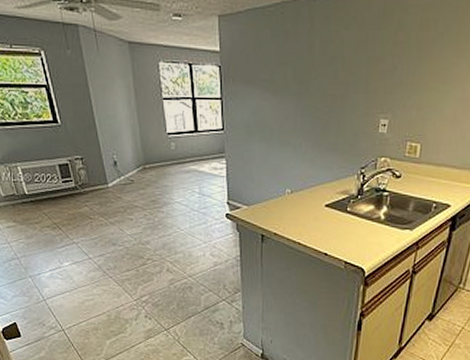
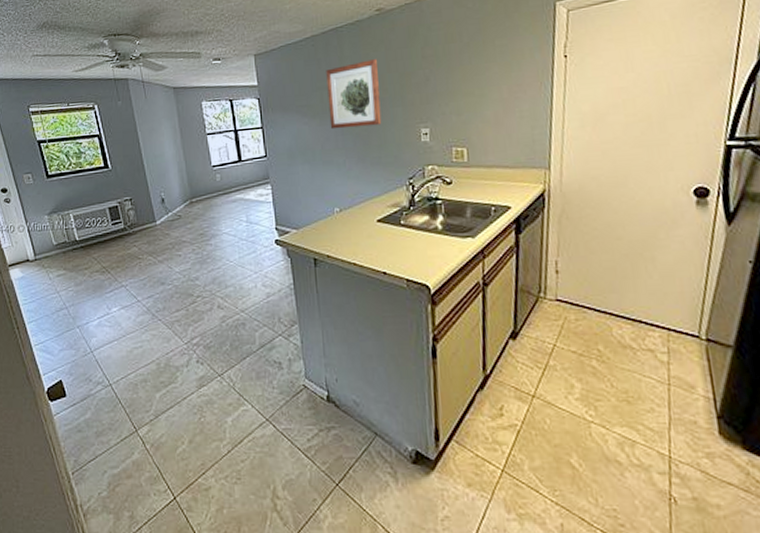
wall art: none [291,38,348,111] -> present [326,59,382,130]

